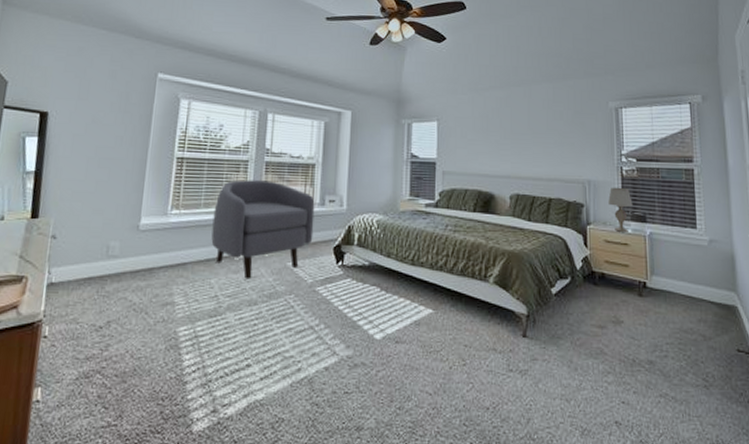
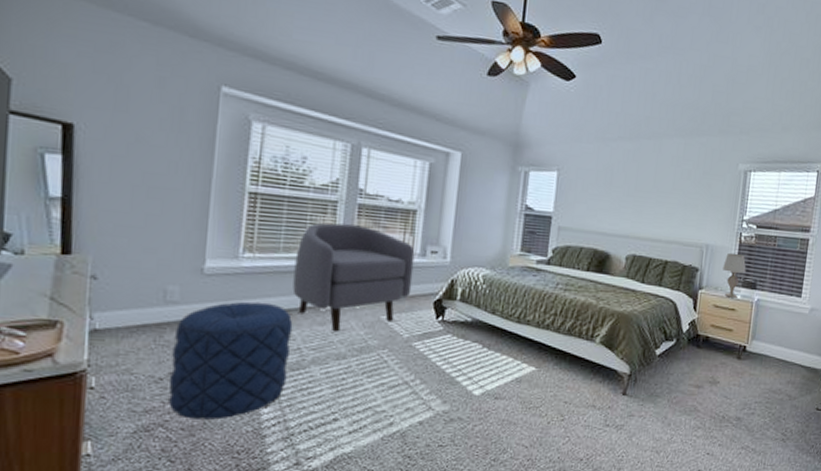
pouf: none [106,253,211,366] -> present [168,302,293,420]

